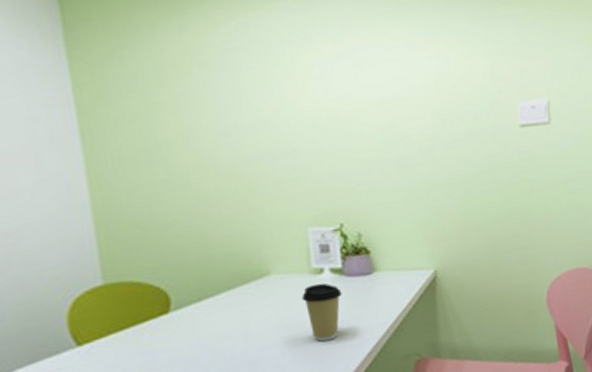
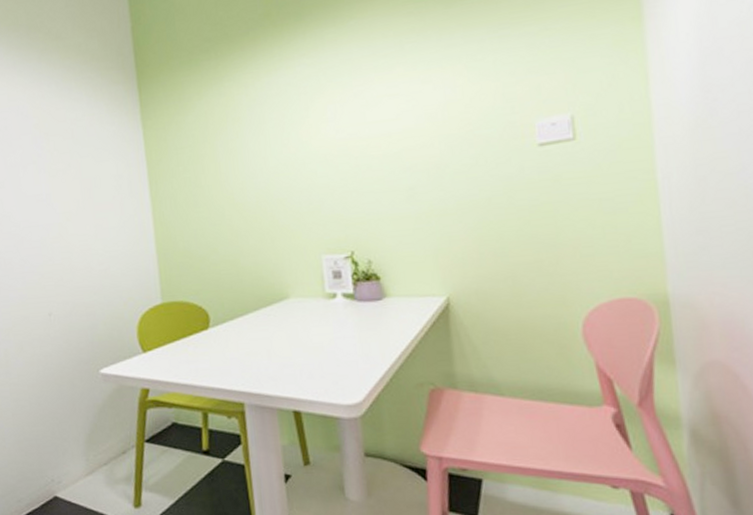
coffee cup: present [302,283,342,342] -> none [317,307,354,363]

